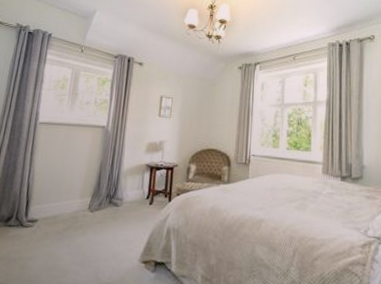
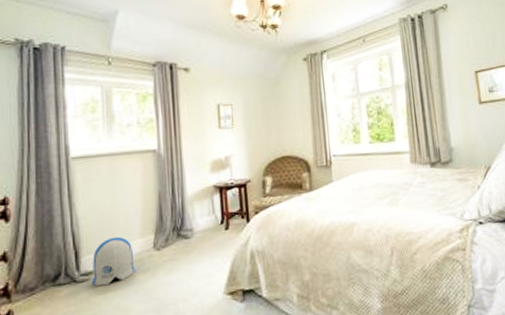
sun visor: none [35,193,72,234] -> present [92,236,135,287]

